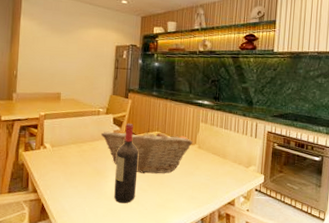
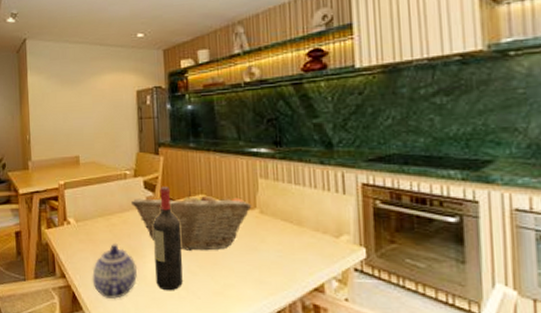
teapot: none [61,166,100,211] -> present [92,244,138,300]

